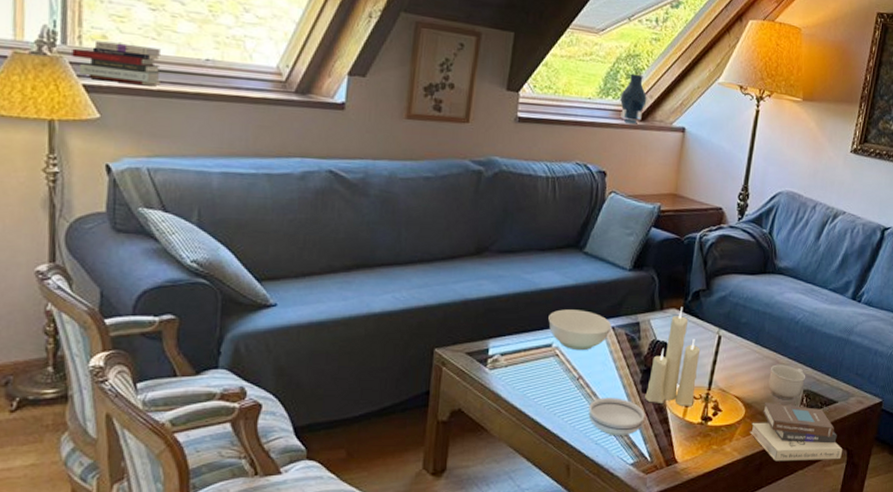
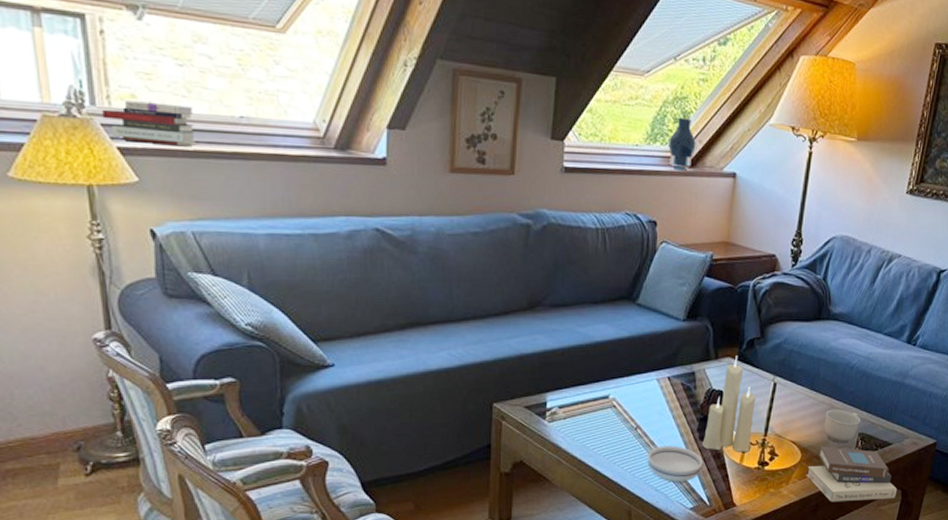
bowl: present [548,309,612,351] -> none [604,361,667,401]

